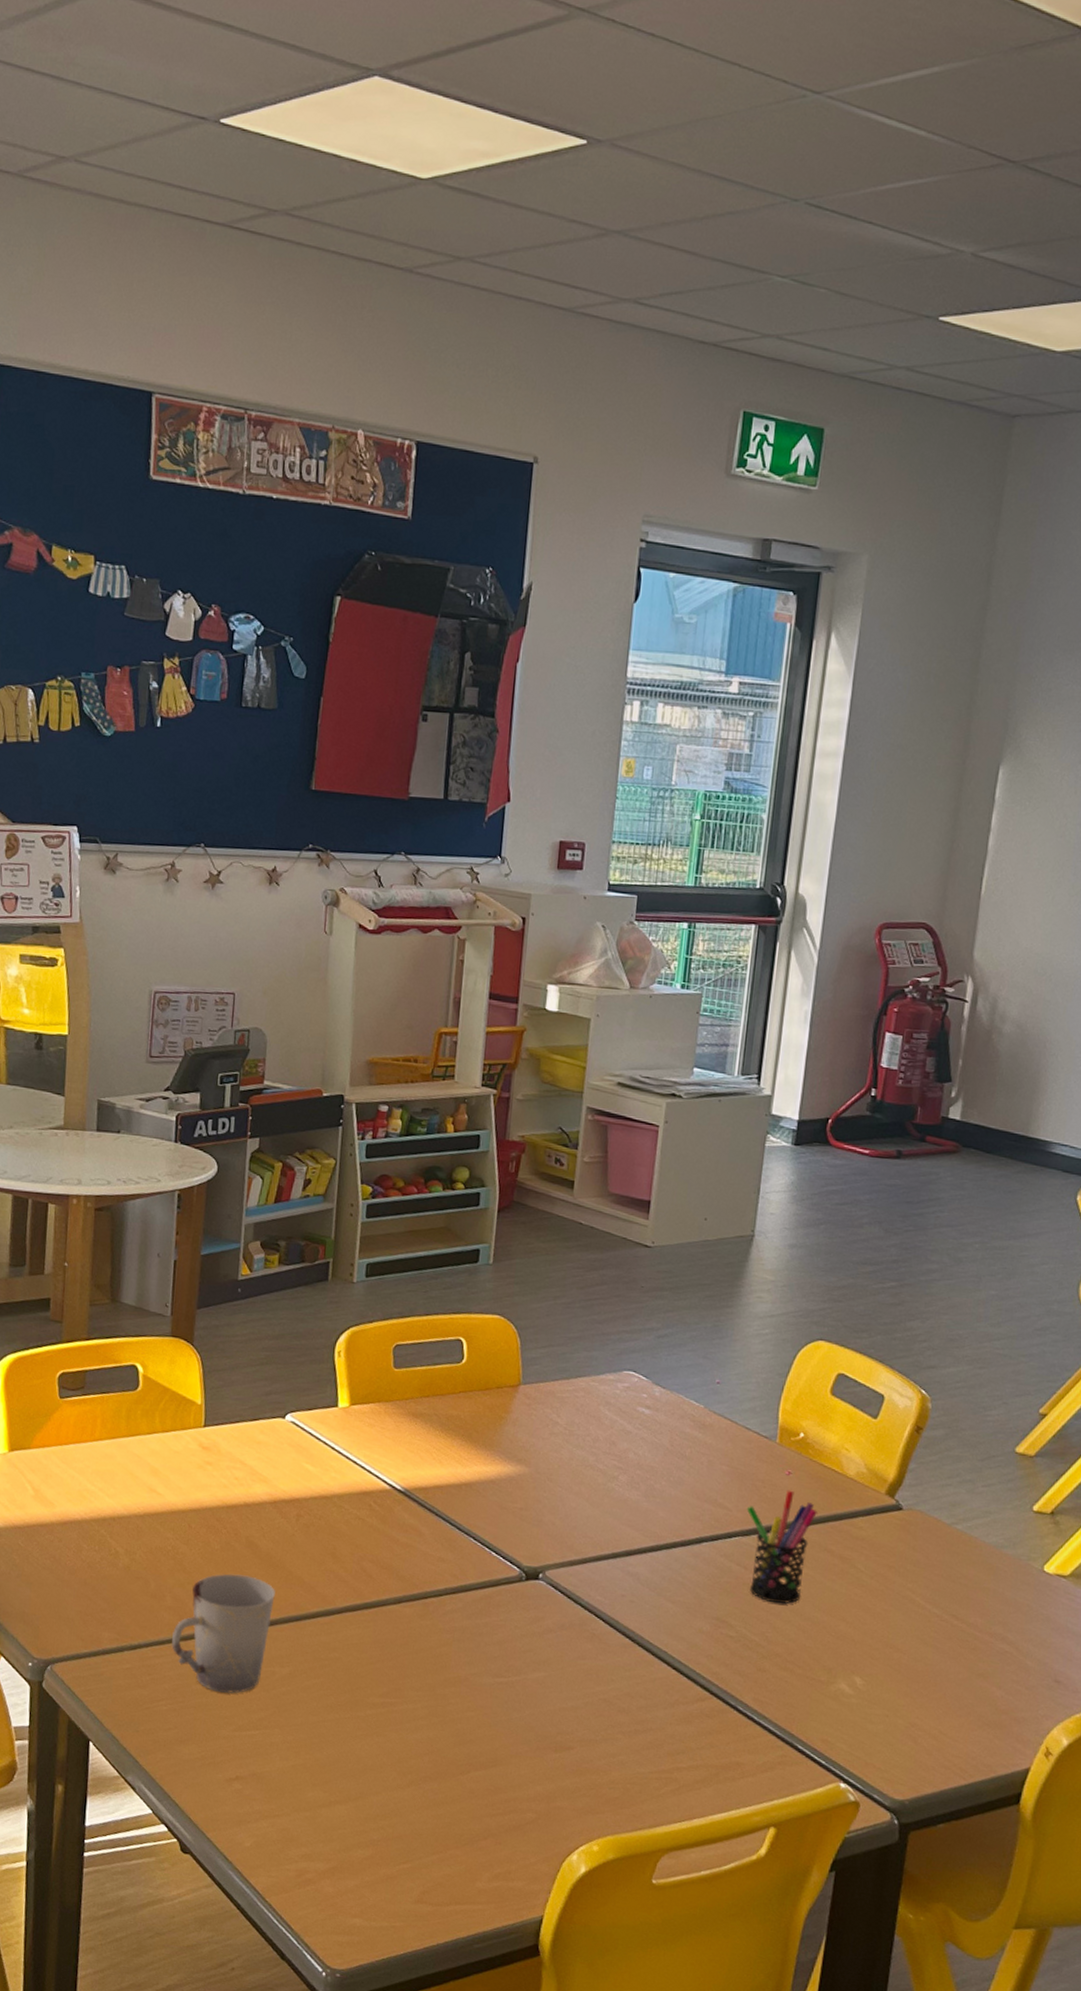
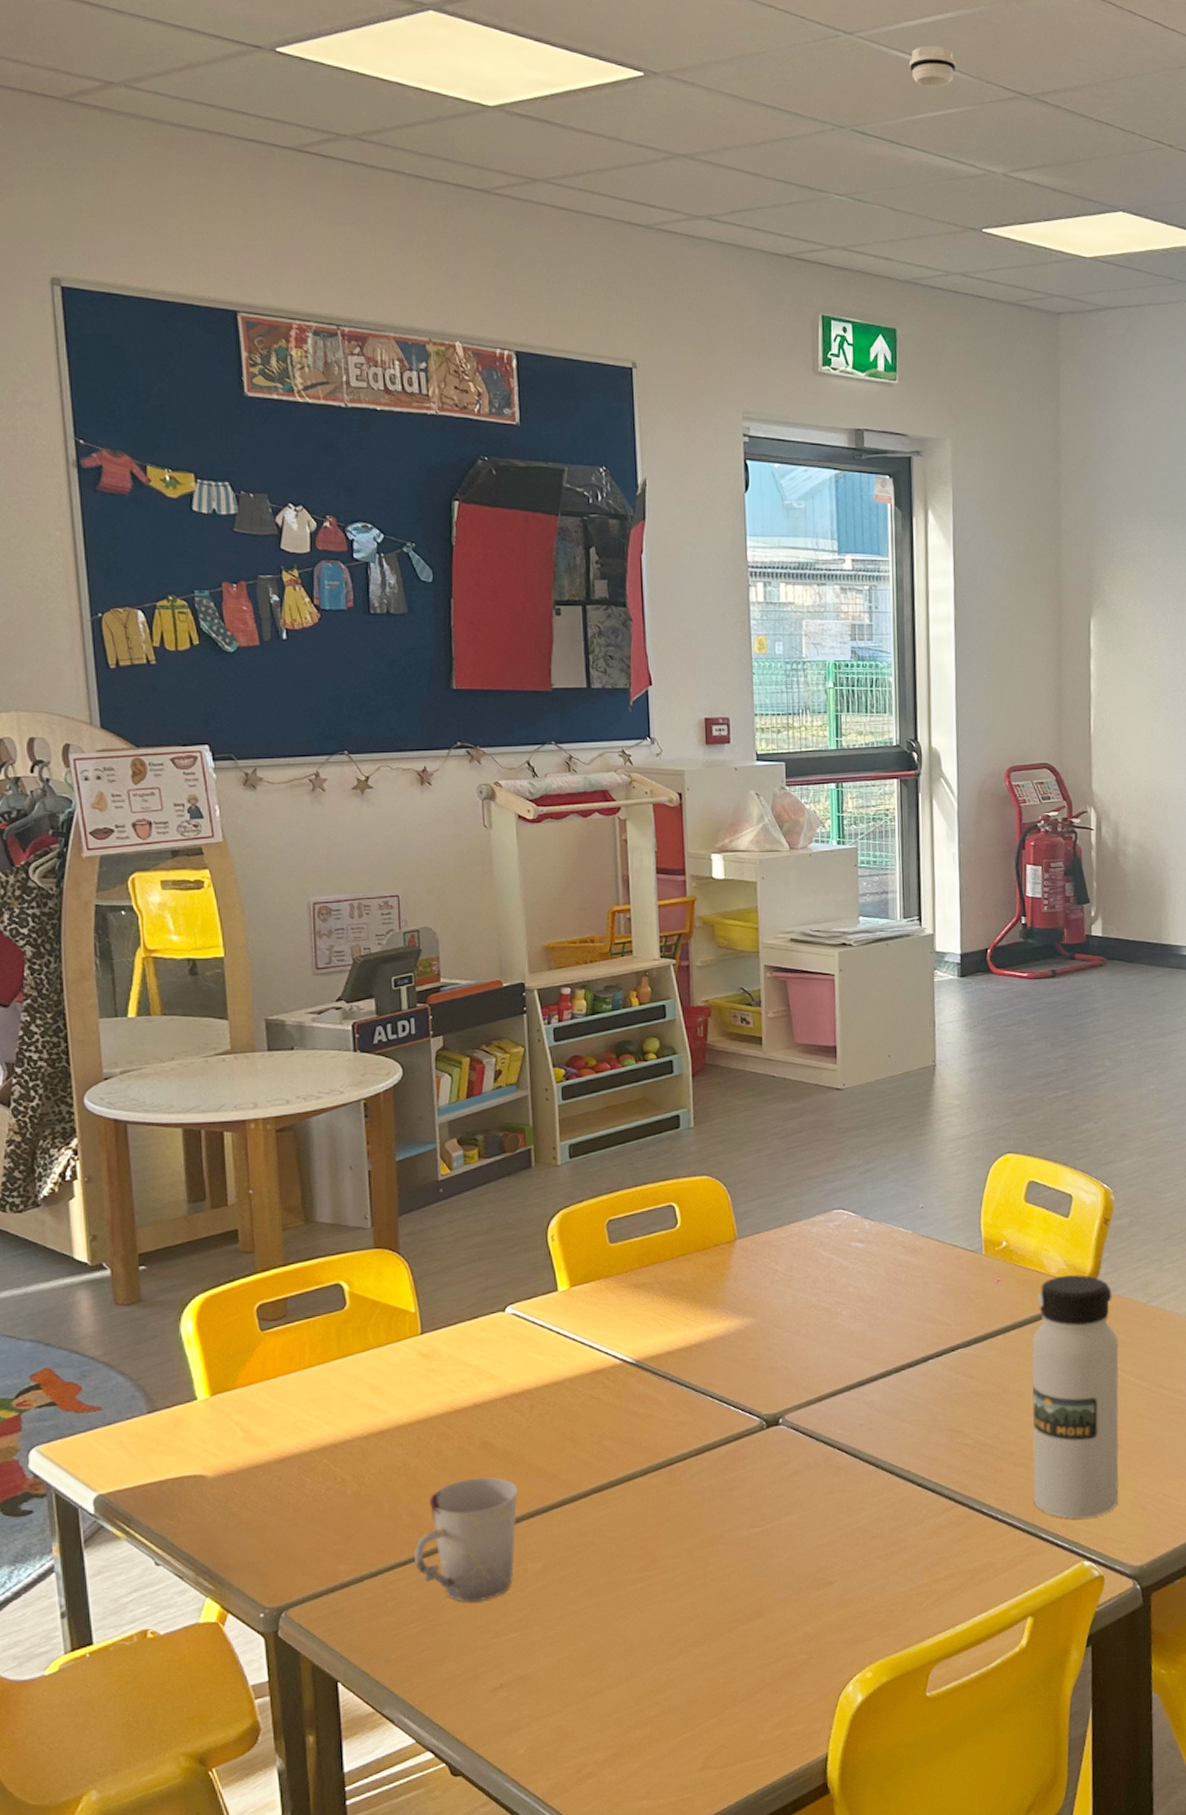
pen holder: present [746,1490,817,1604] -> none [964,1296,1028,1405]
water bottle: none [794,1479,914,1739] -> present [1031,1274,1120,1519]
smoke detector: none [880,105,937,154] -> present [908,46,957,88]

